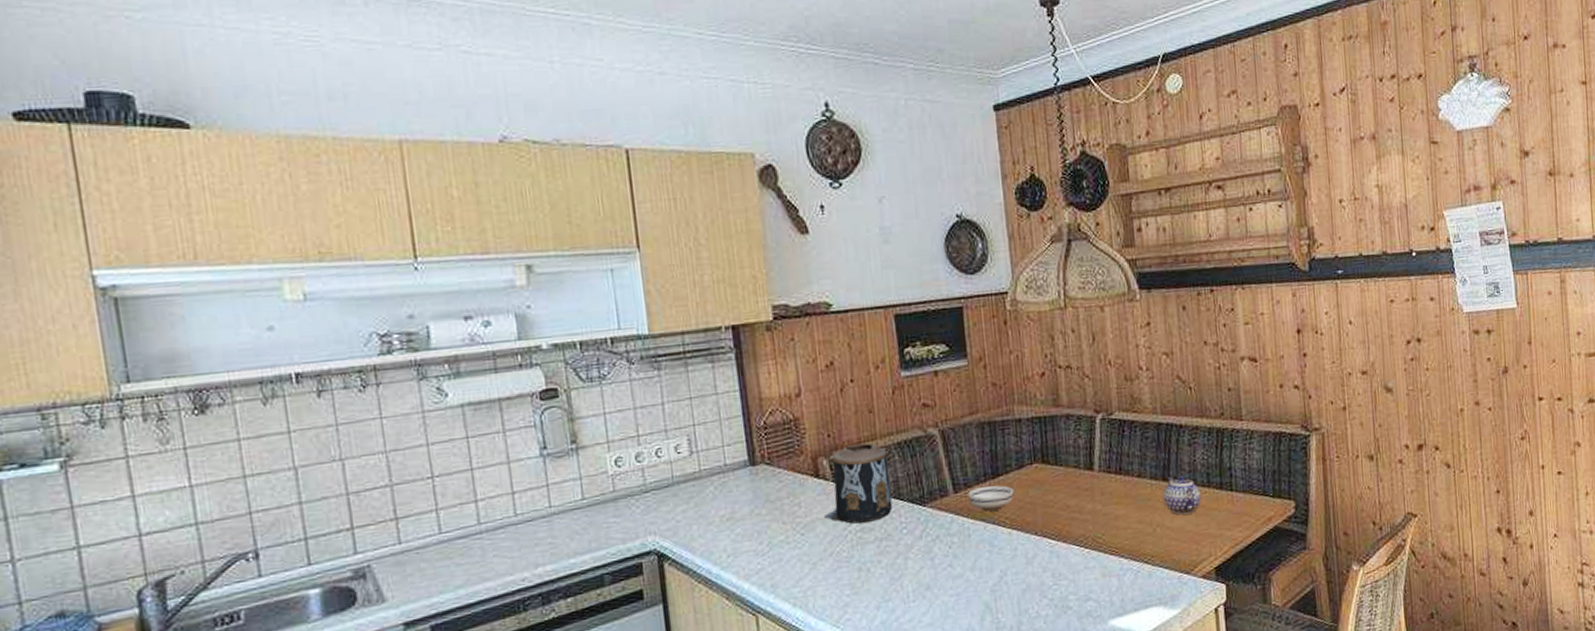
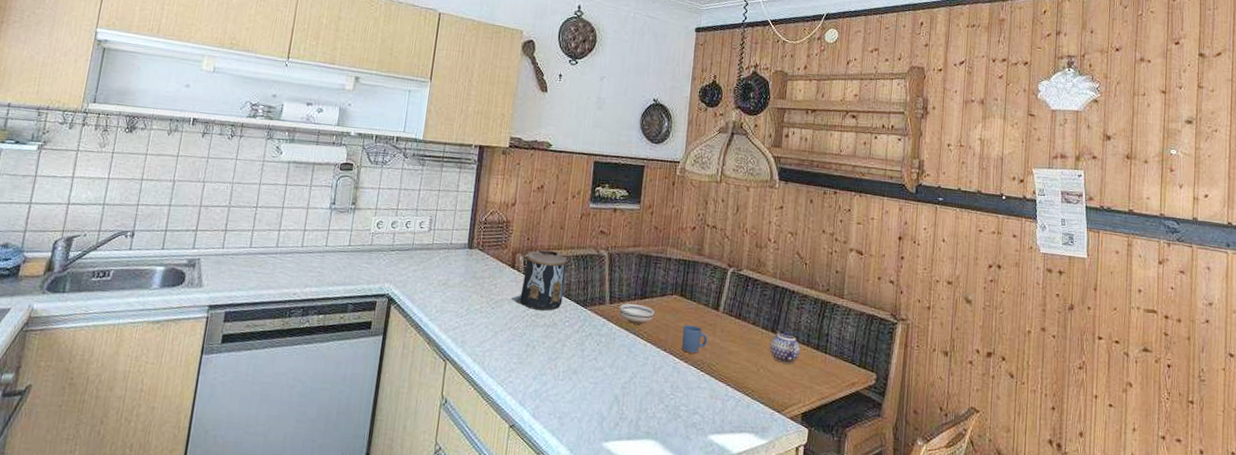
mug: none [1052,495,1087,531] -> present [682,325,708,354]

